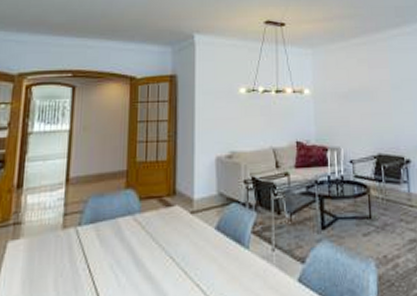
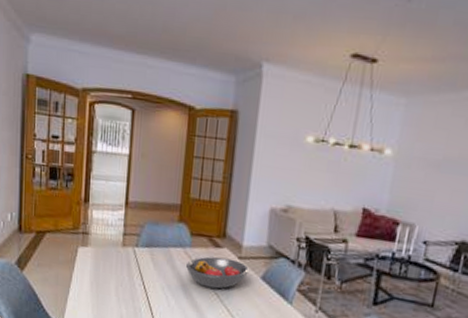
fruit bowl: none [137,215,202,253] -> present [186,256,249,289]

